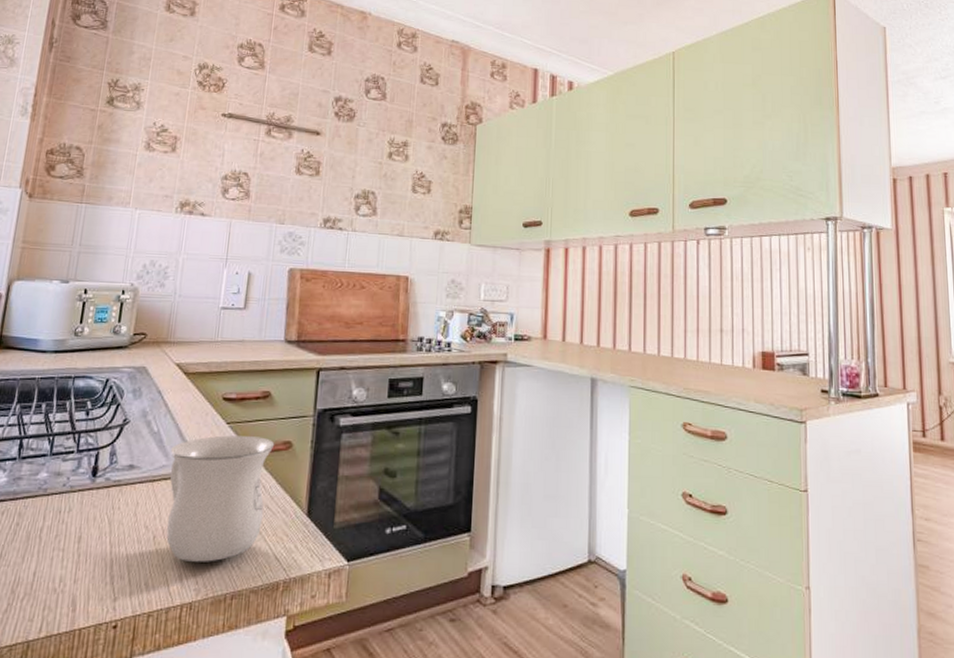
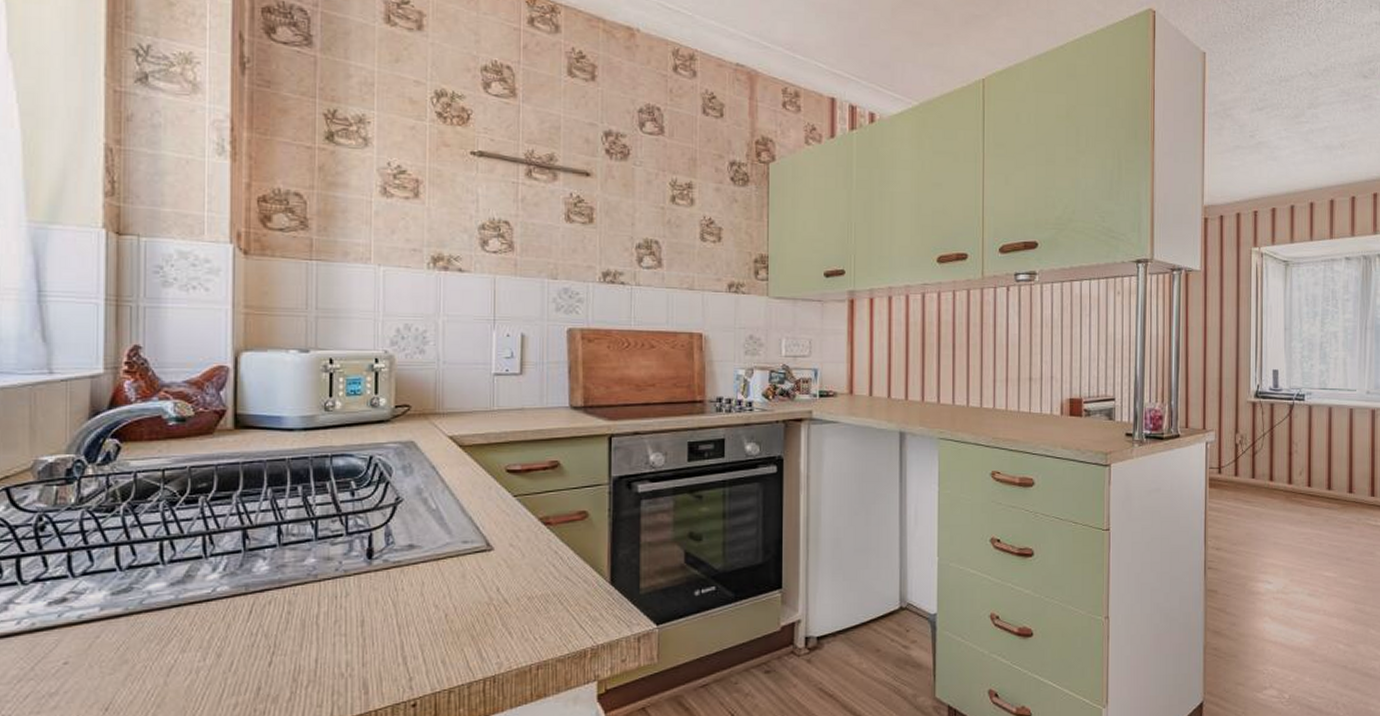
mug: present [166,435,275,562] -> none [454,508,569,637]

